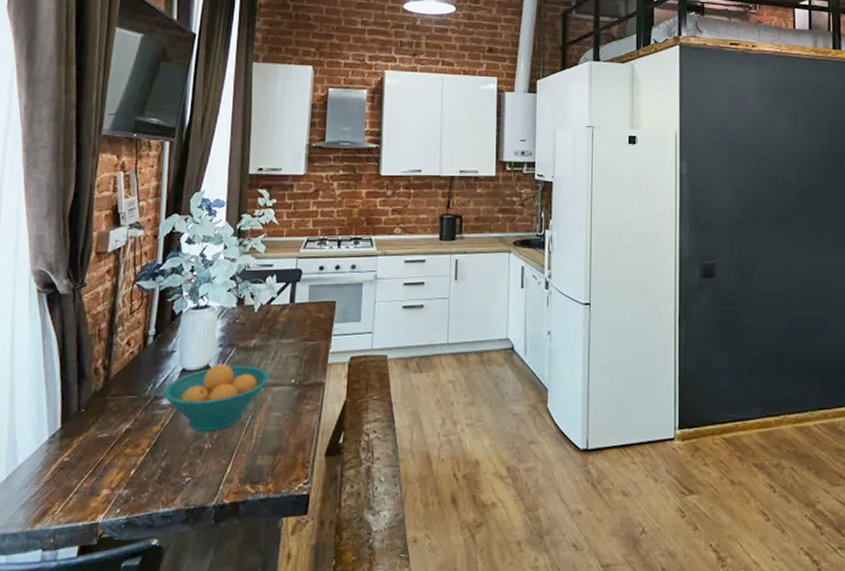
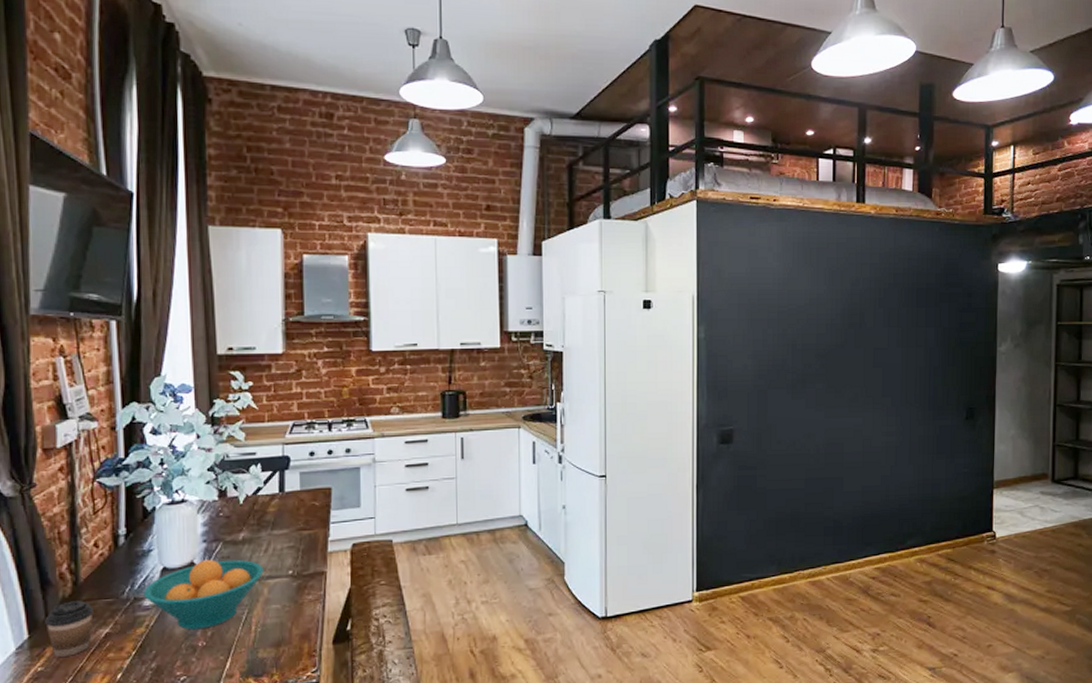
coffee cup: none [76,395,119,449] -> present [45,601,94,657]

